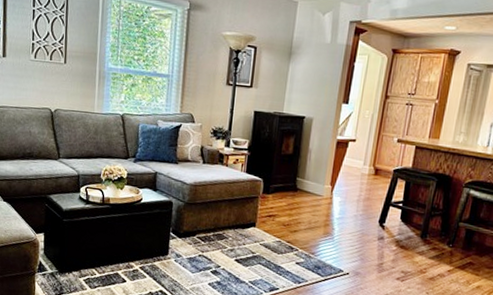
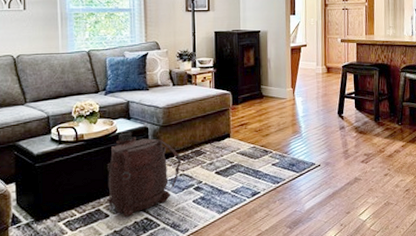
backpack: none [126,203,203,286] -> present [106,132,182,216]

